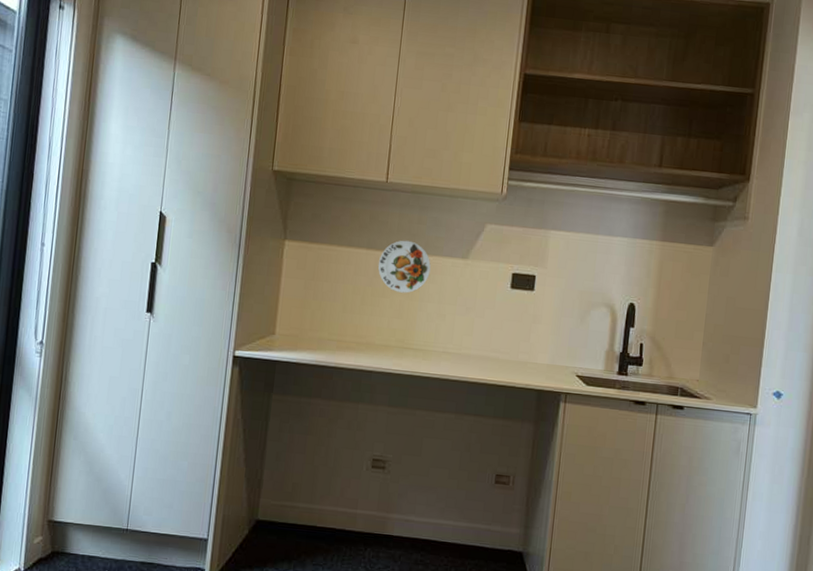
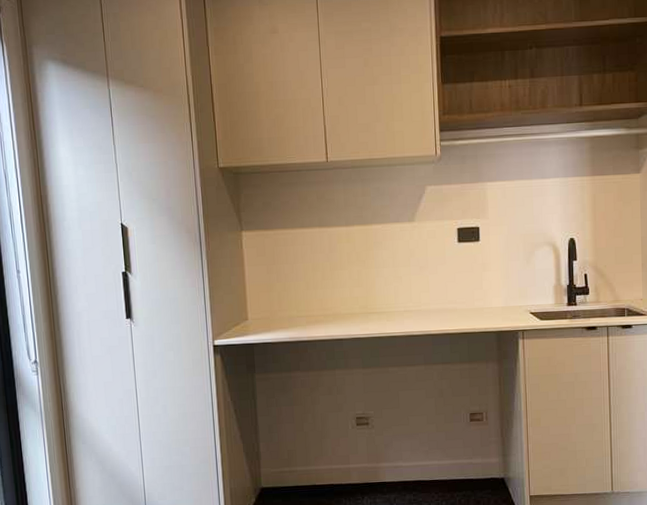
decorative plate: present [378,240,431,293] -> none [331,213,381,263]

